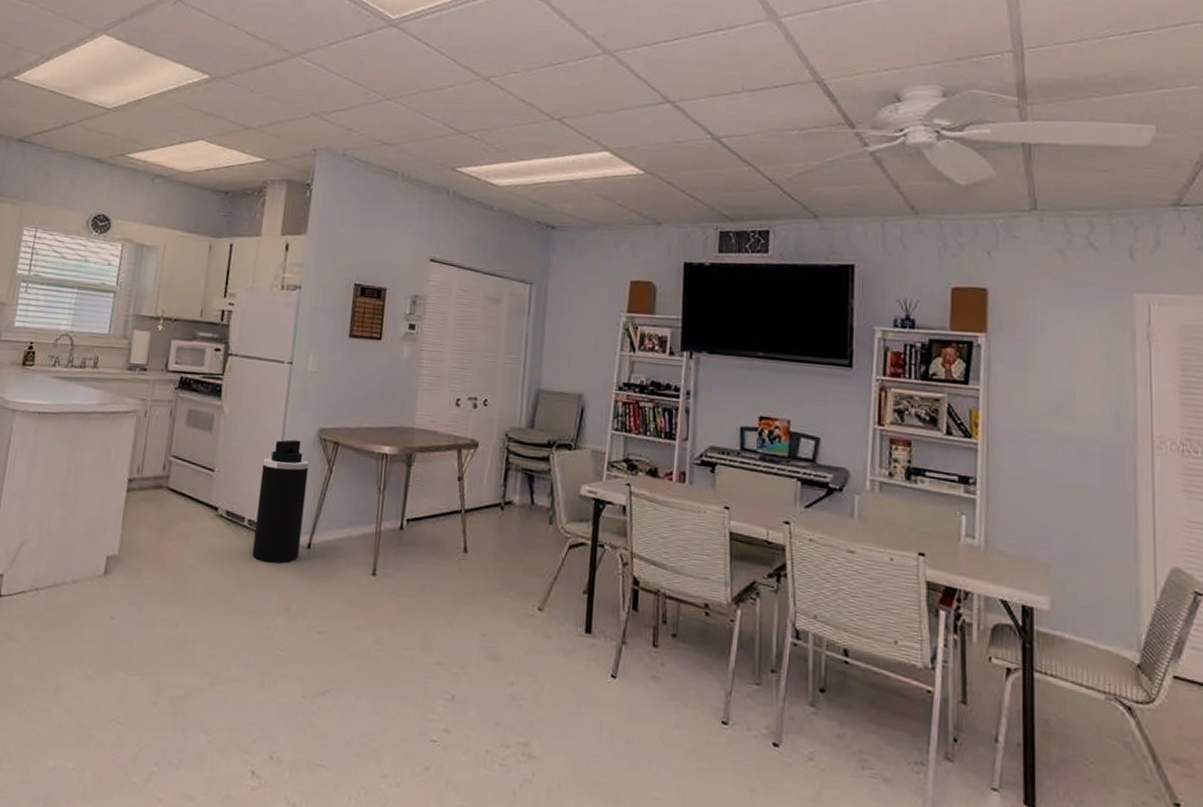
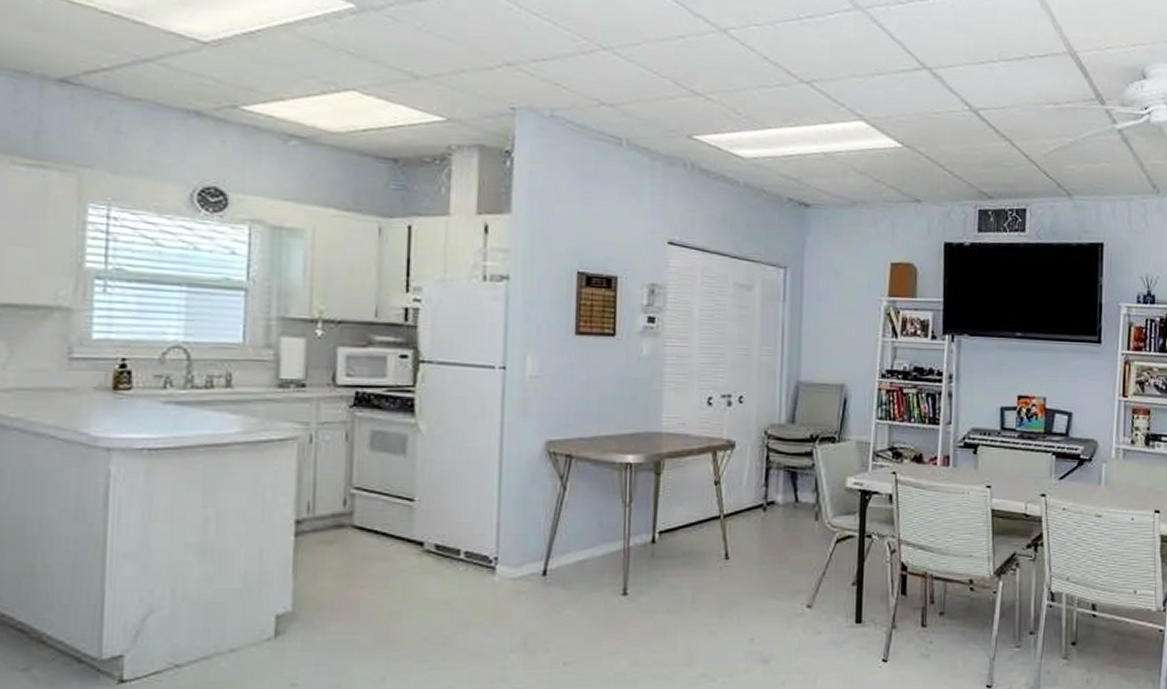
trash can: present [252,439,309,563] -> none [474,456,537,596]

